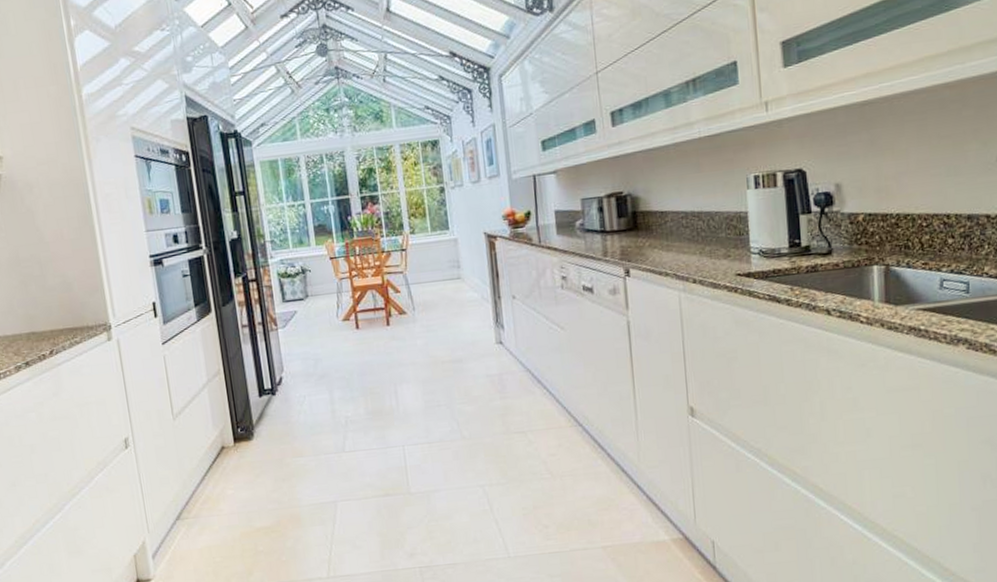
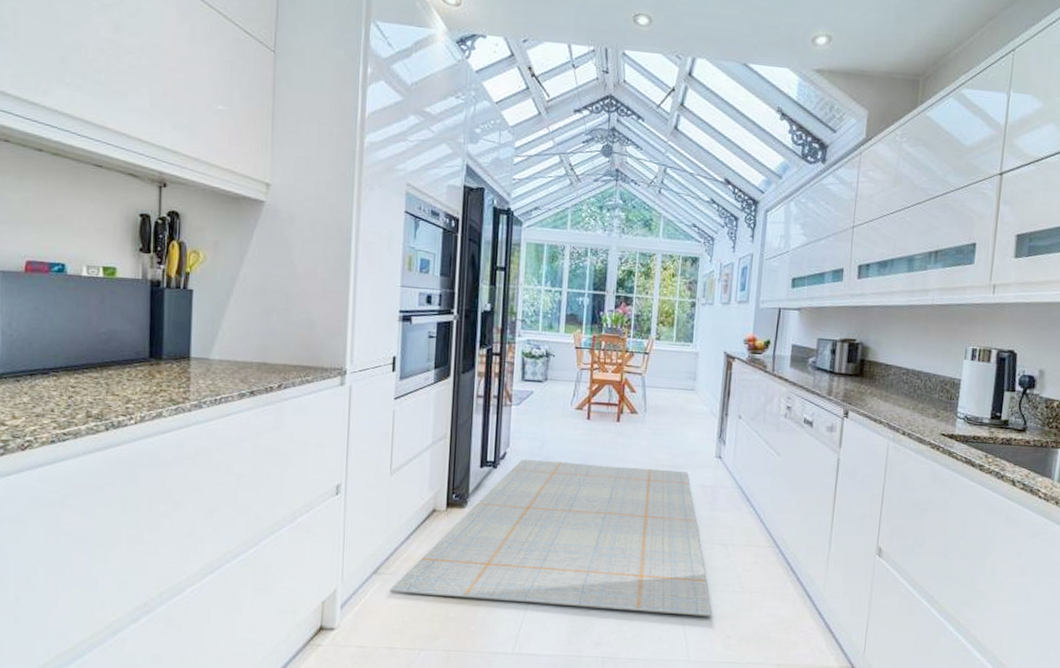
rug: none [196,364,523,535] -> present [390,459,711,617]

